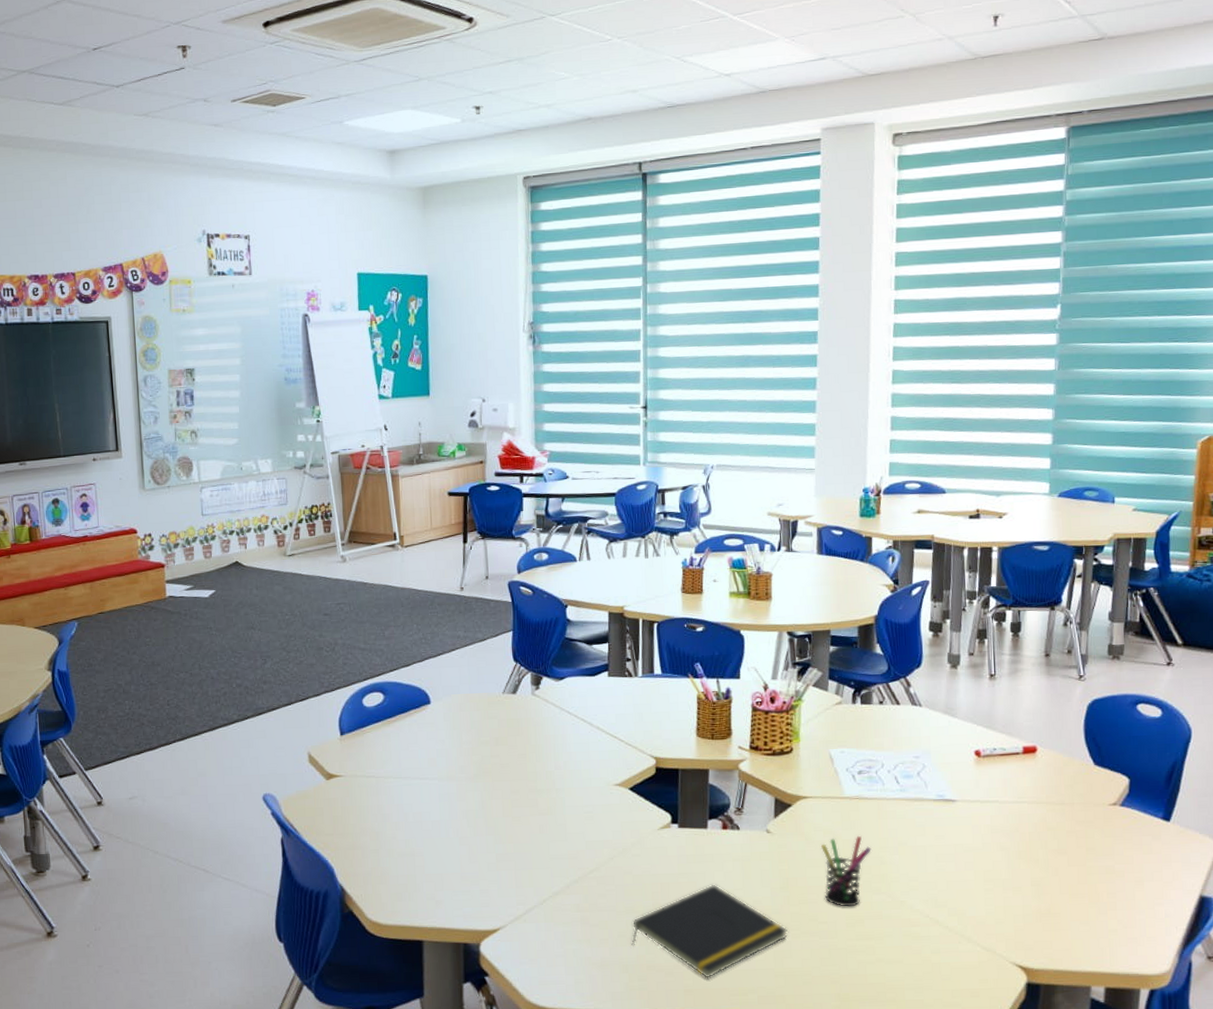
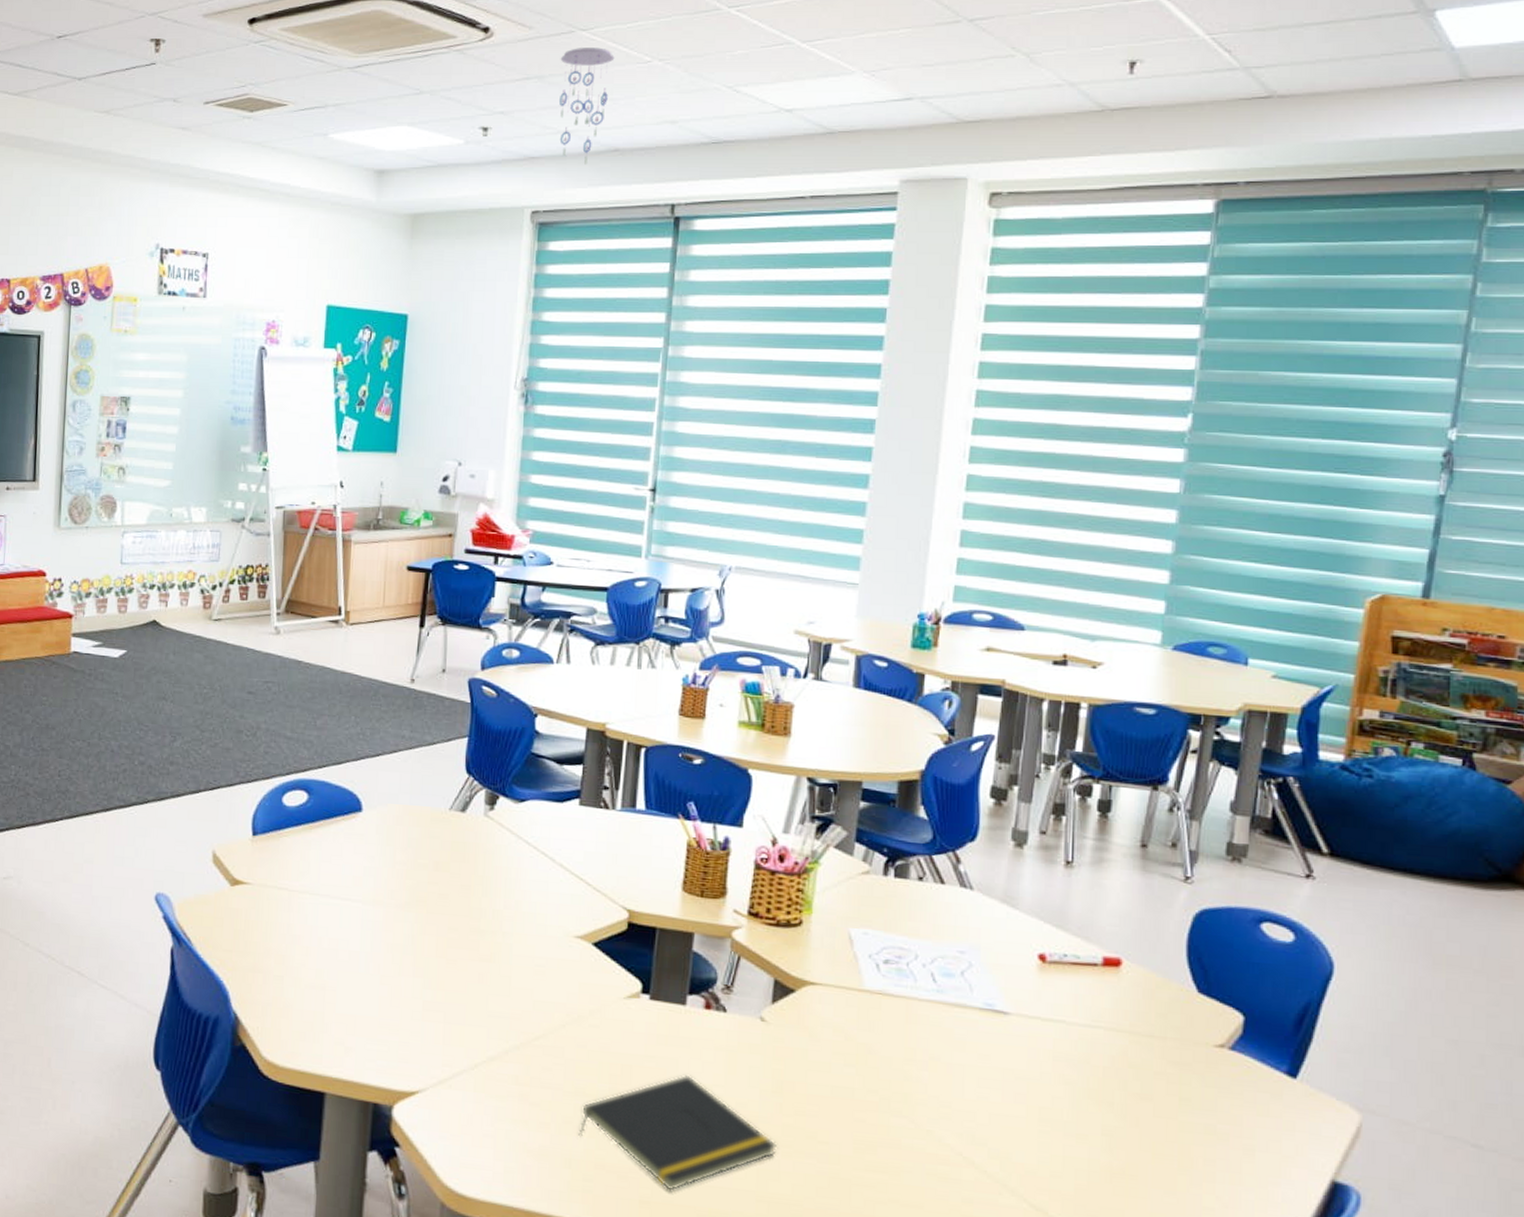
ceiling mobile: none [535,30,581,133] -> present [559,47,615,165]
pen holder: present [820,835,871,907] -> none [828,1039,894,1129]

